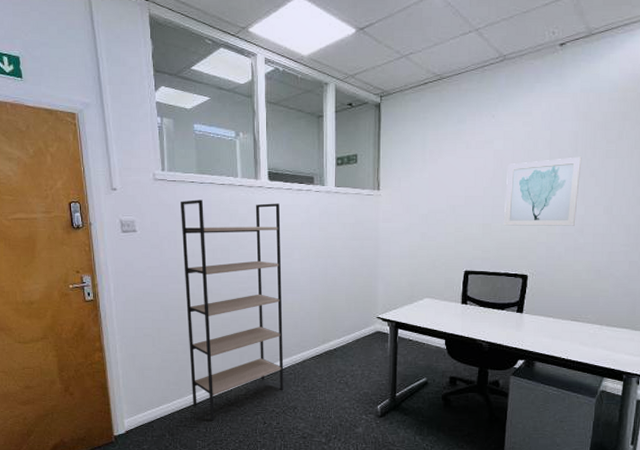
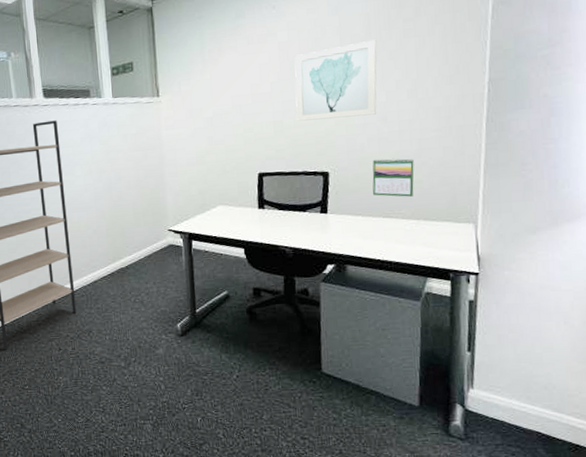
calendar: none [565,267,603,304] -> present [372,158,414,197]

